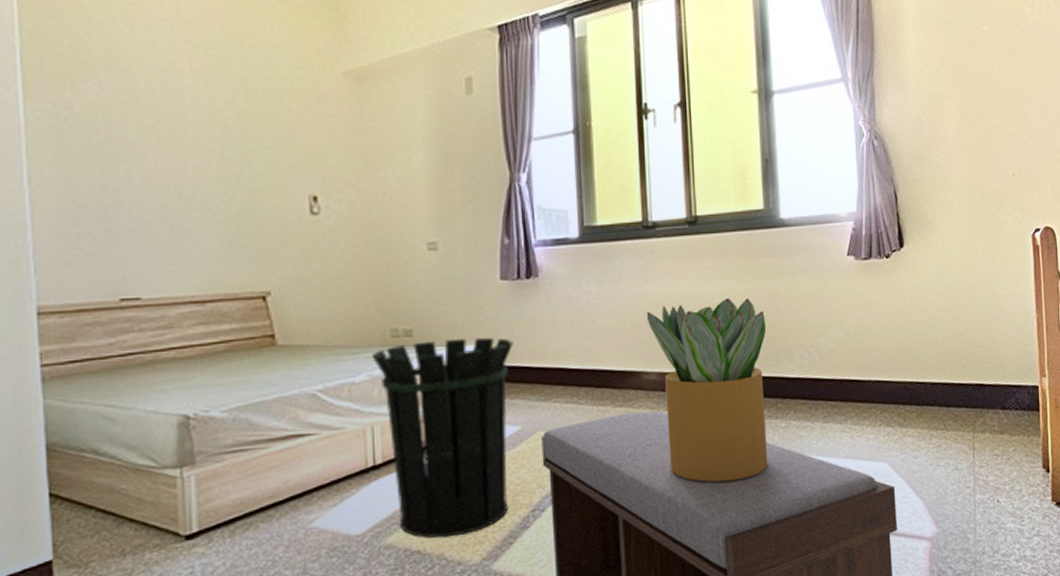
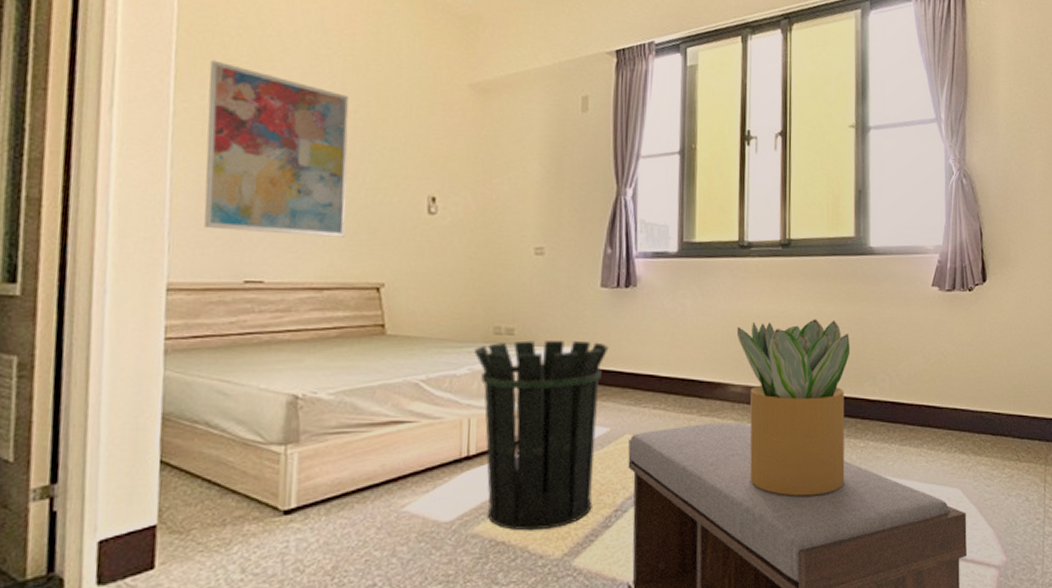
wall art: none [59,63,223,247] -> present [204,60,349,238]

